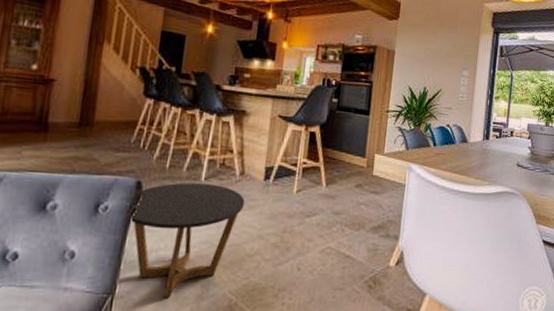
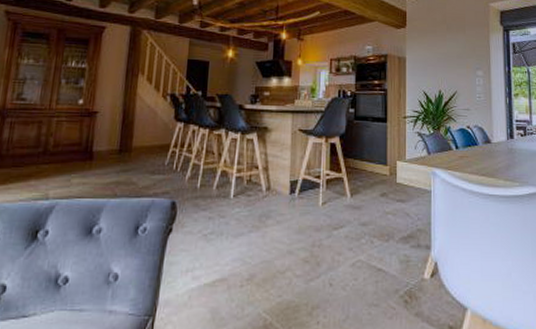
side table: present [129,182,245,298] -> none [166,201,273,319]

